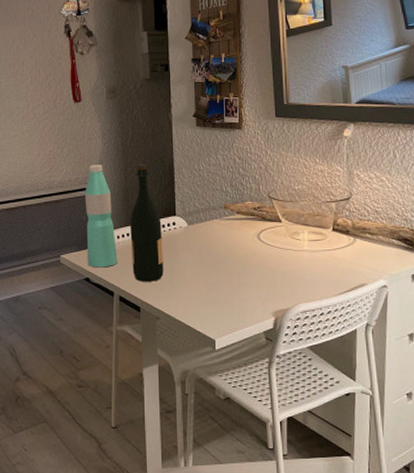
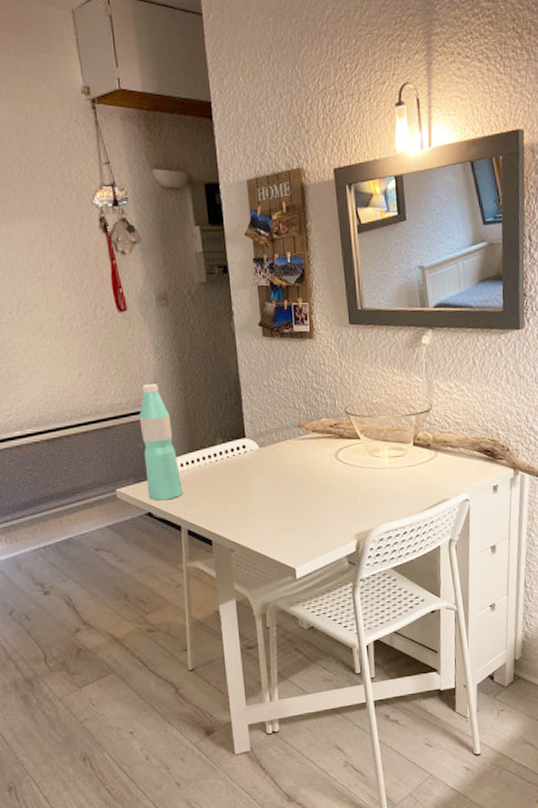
wine bottle: present [130,163,164,282] -> none [194,381,236,513]

